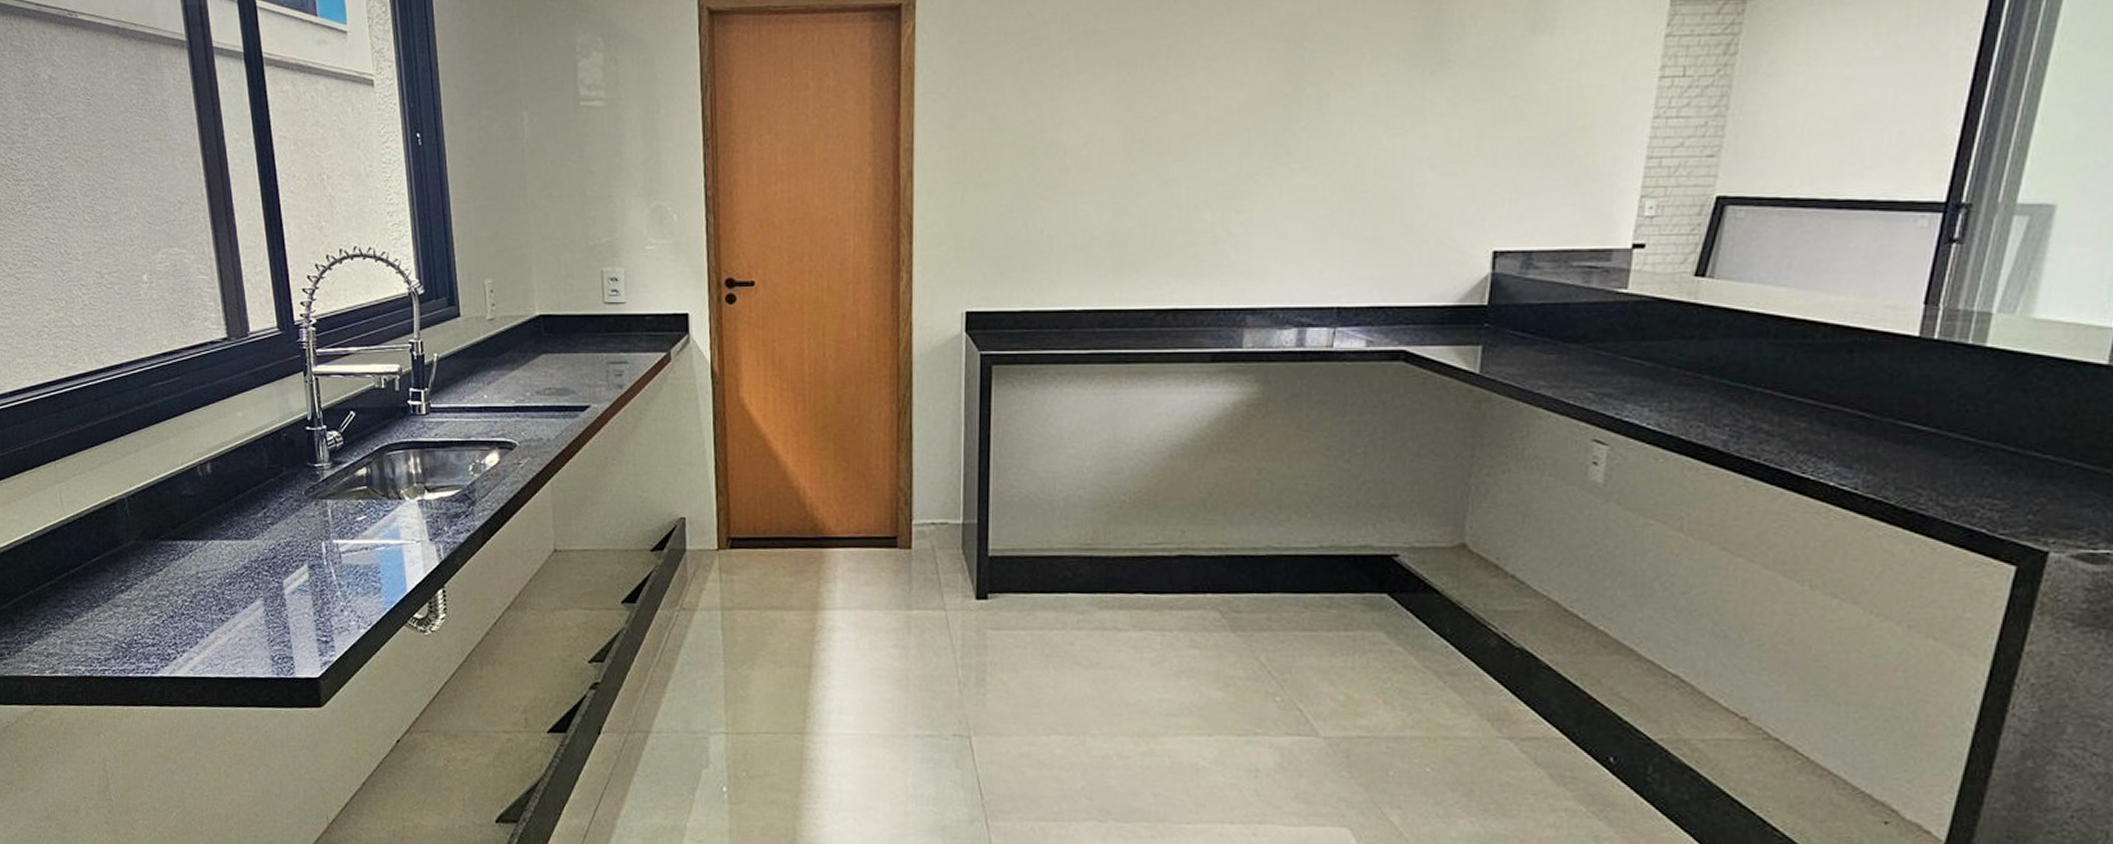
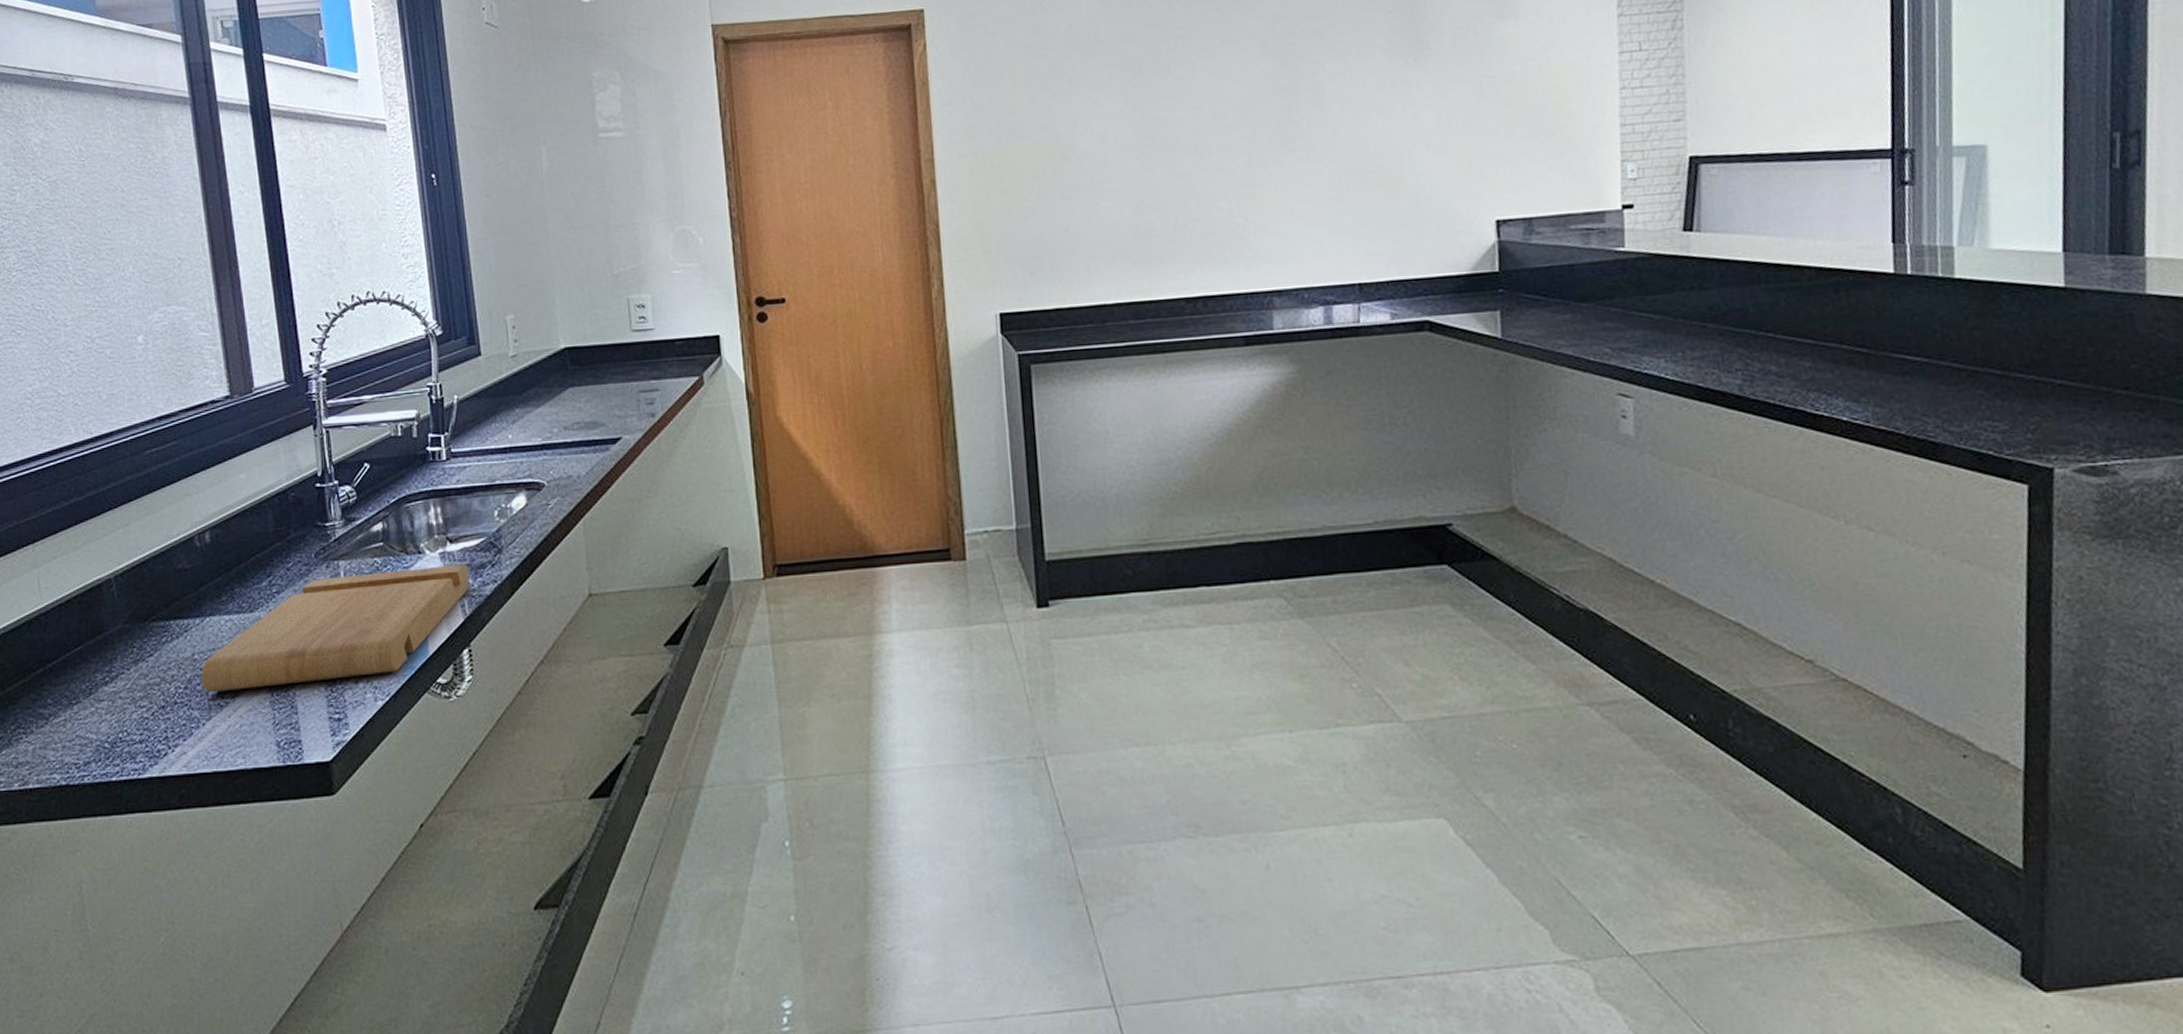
cutting board: none [205,512,445,609] -> present [202,564,470,693]

